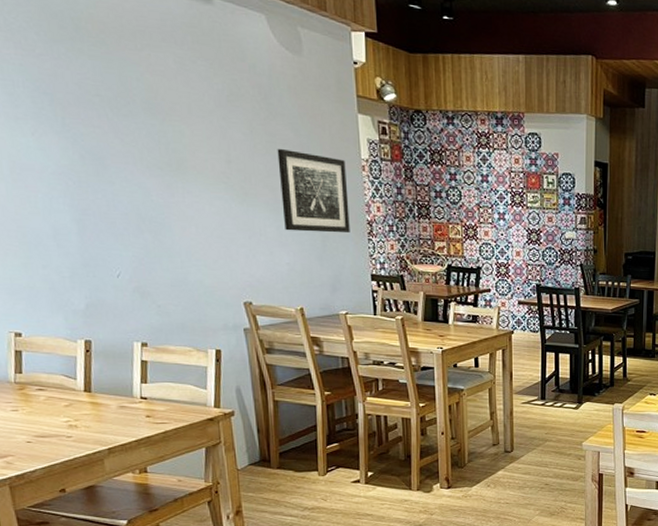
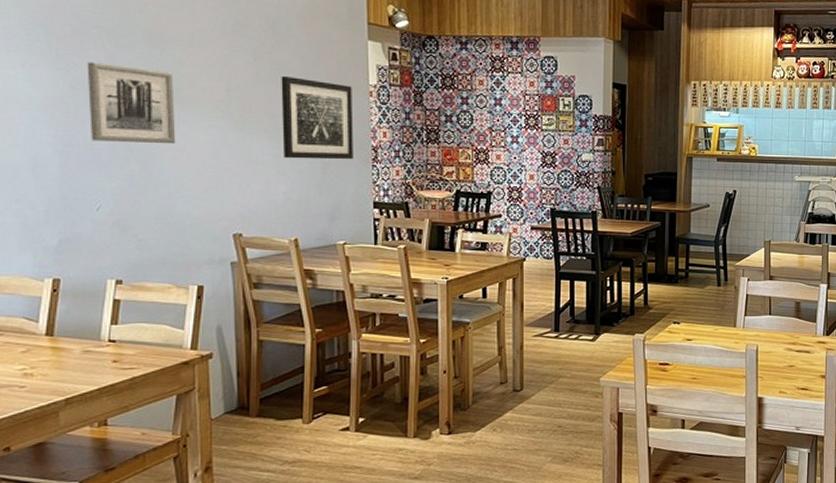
wall art: none [92,131,184,215] -> present [87,62,176,145]

